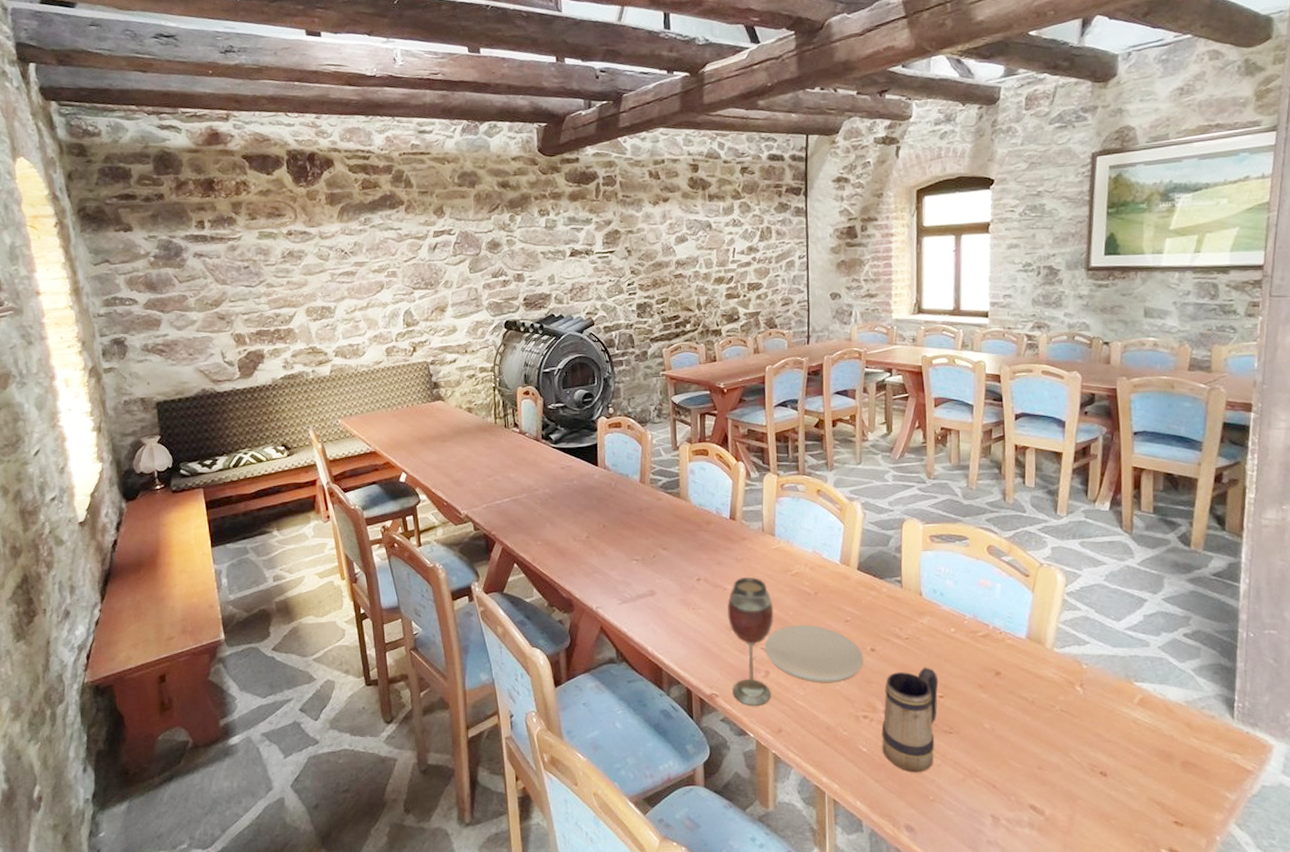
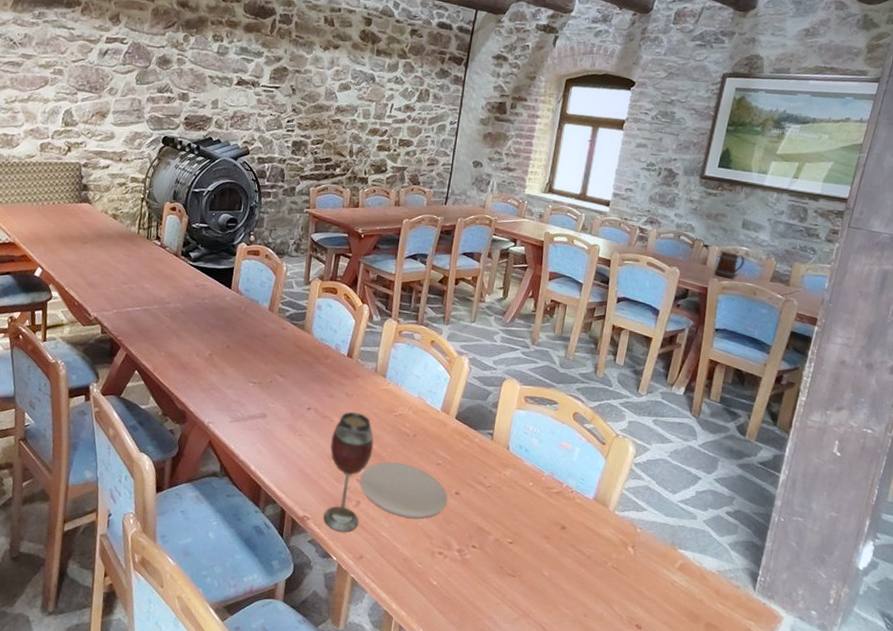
beer mug: present [881,667,939,773] -> none [450,514,511,609]
beer mug: none [1120,345,1154,375] -> present [713,251,745,279]

